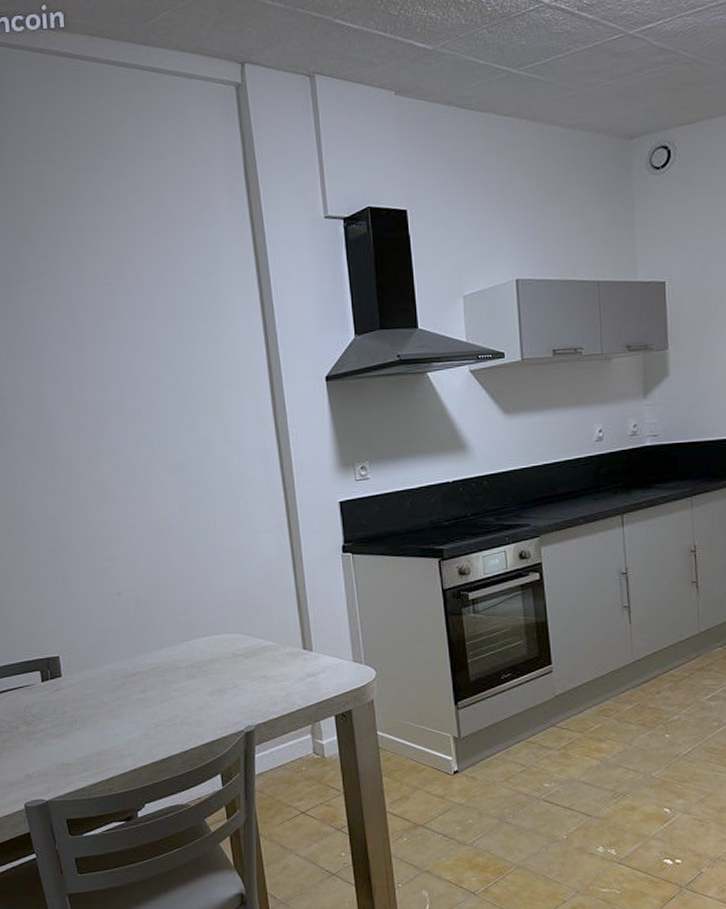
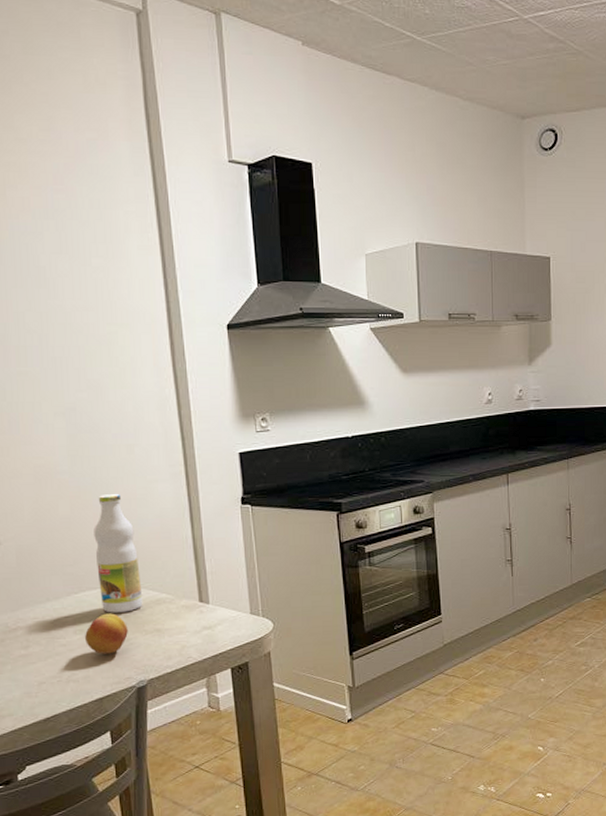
fruit: none [197,660,236,699] -> present [85,613,128,654]
bottle: none [203,545,250,660] -> present [94,494,143,613]

